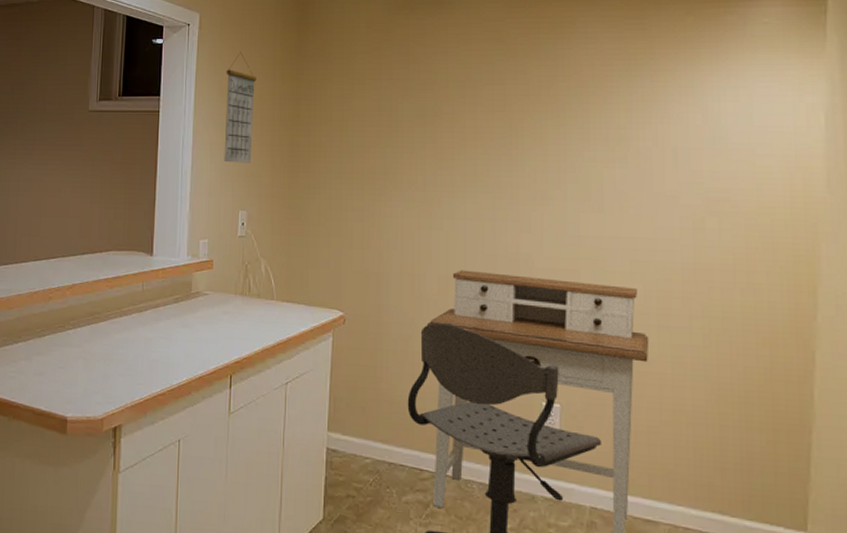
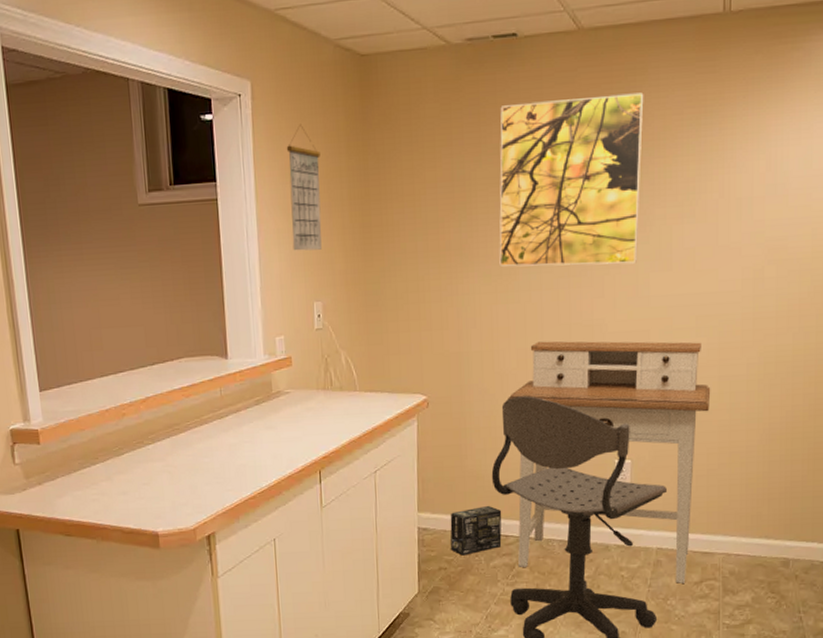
box: none [361,433,417,485] -> present [450,505,502,556]
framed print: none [423,44,572,202] -> present [499,92,644,267]

